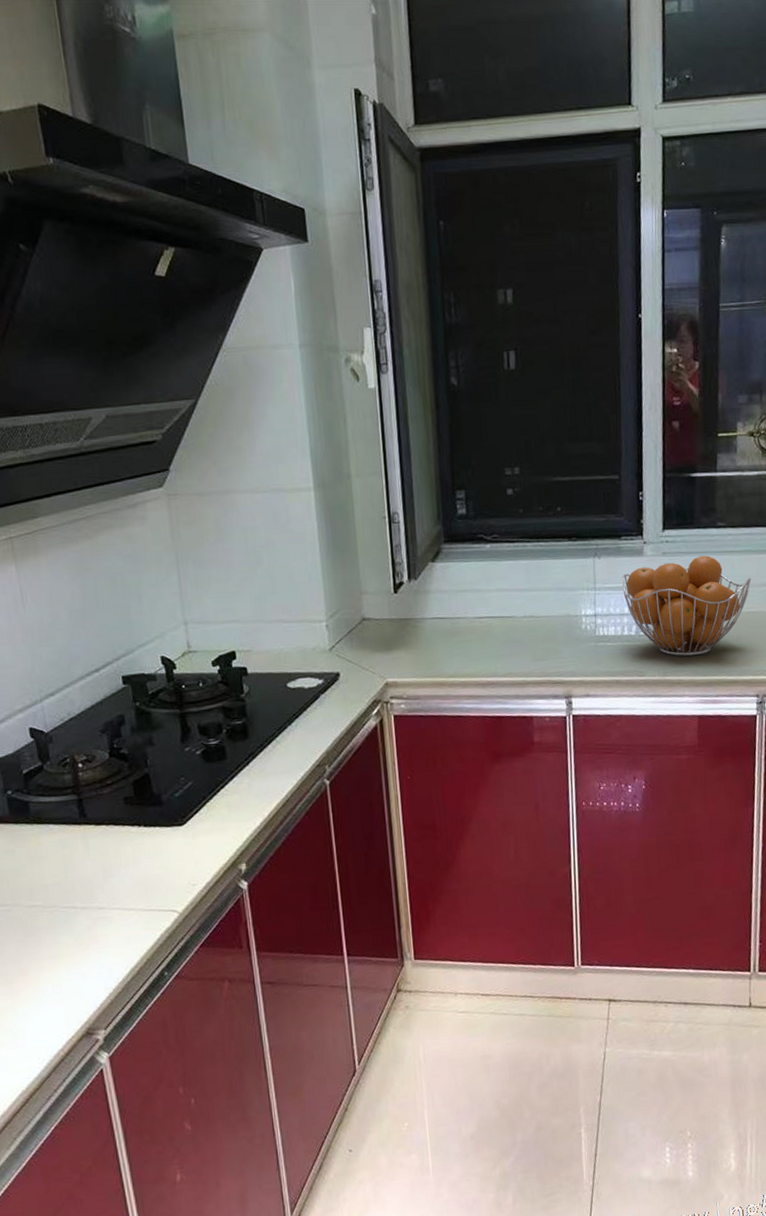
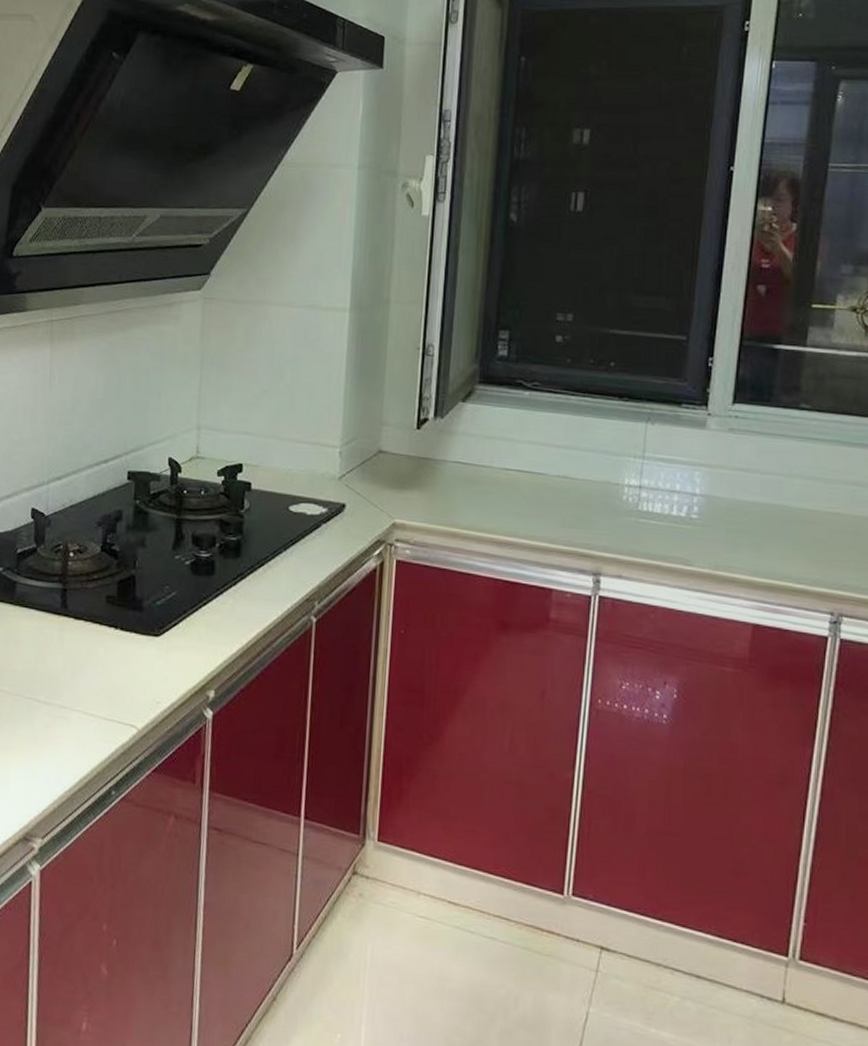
fruit basket: present [622,555,752,657] -> none [676,438,838,554]

